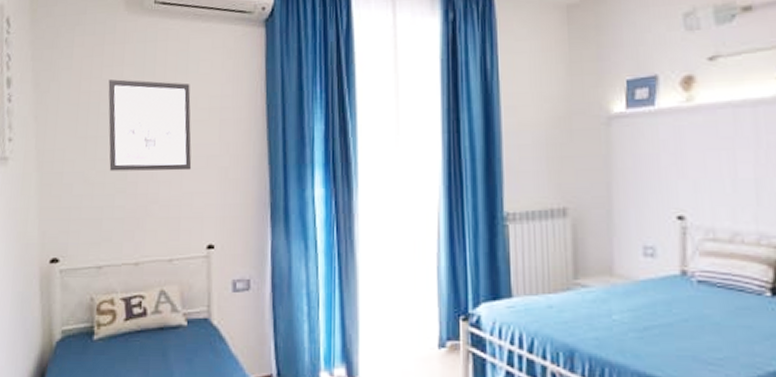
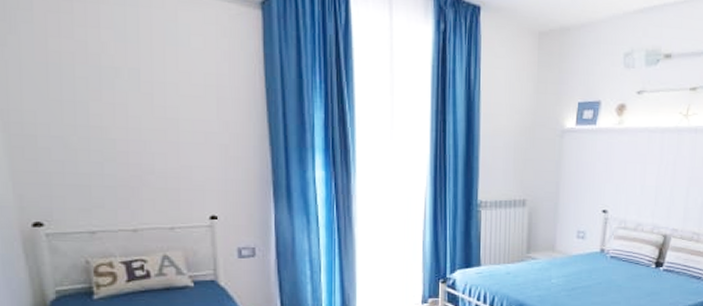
wall art: present [108,79,192,171] -> none [83,41,189,145]

